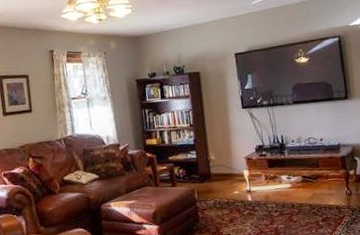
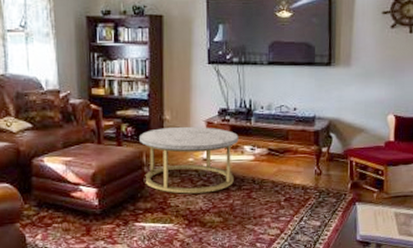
coffee table: none [190,162,276,224] -> present [140,126,239,194]

